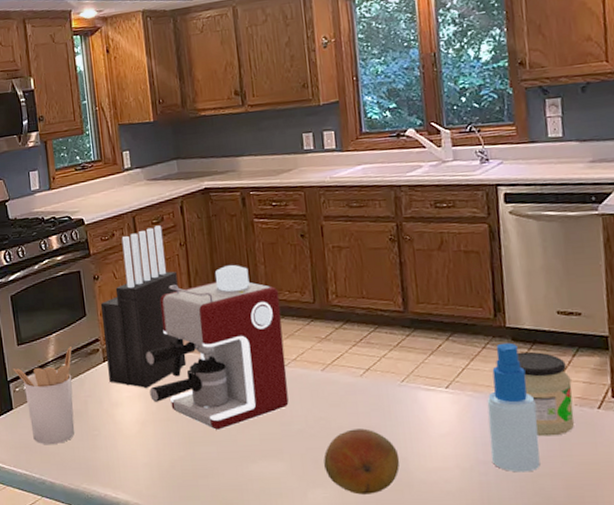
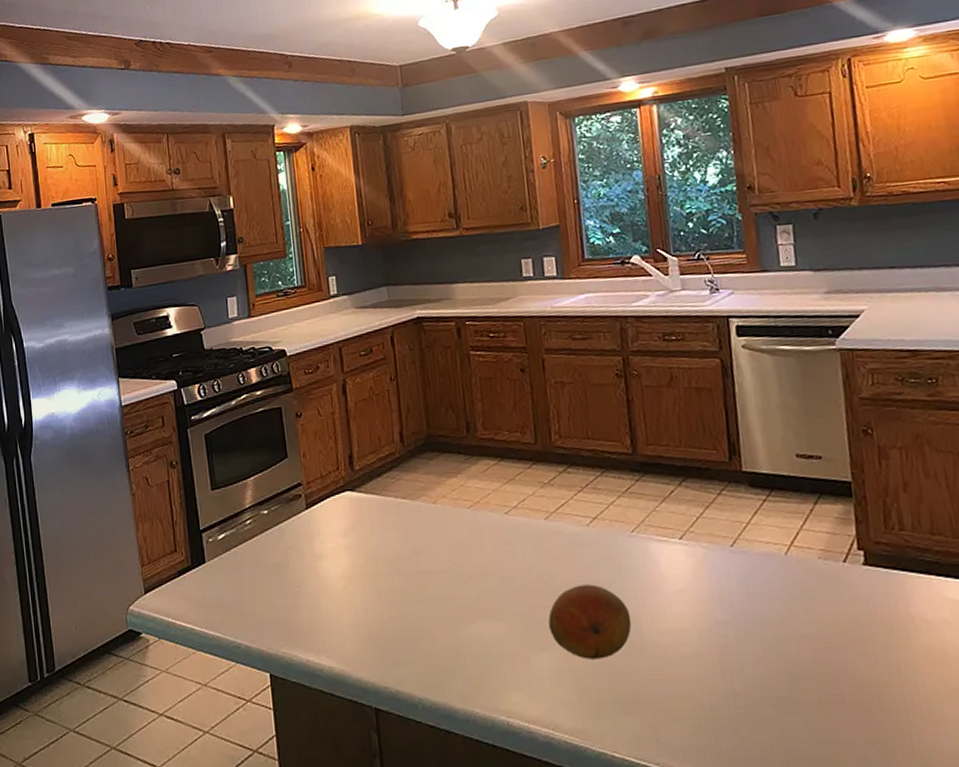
utensil holder: present [13,347,75,444] -> none [206,492,274,602]
knife block: present [100,225,187,388] -> none [303,358,398,539]
coffee maker: present [145,265,289,430] -> none [352,401,510,586]
spray bottle: present [487,342,541,473] -> none [724,488,784,634]
jar: present [517,351,575,437] -> none [754,498,820,593]

